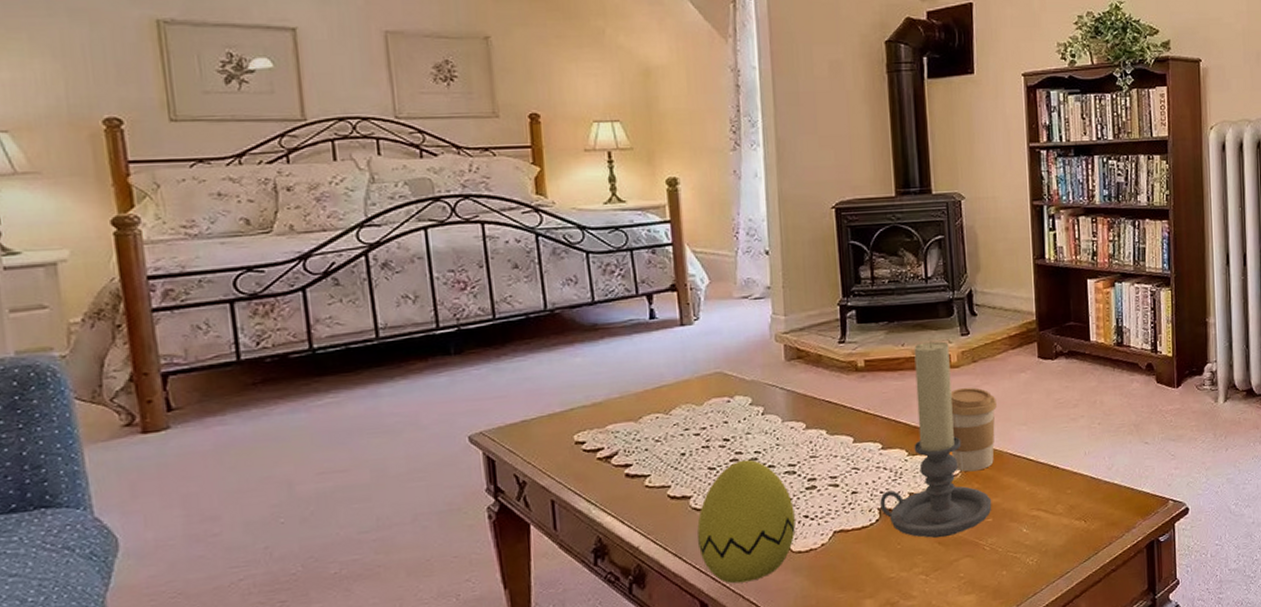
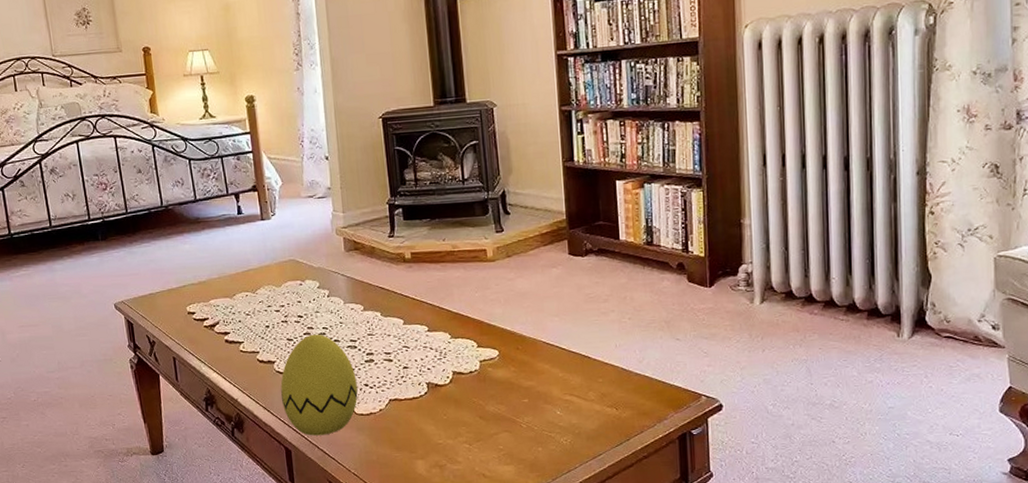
candle holder: present [880,341,992,538] -> none [427,237,528,413]
coffee cup: present [950,387,997,472] -> none [487,279,530,356]

